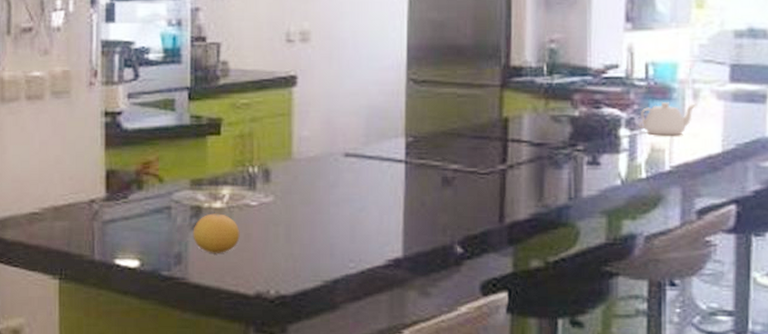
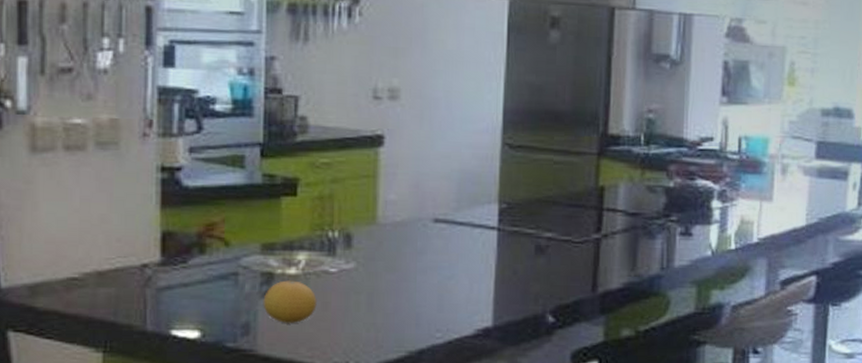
teapot: present [638,102,697,136] -> none [730,176,785,209]

